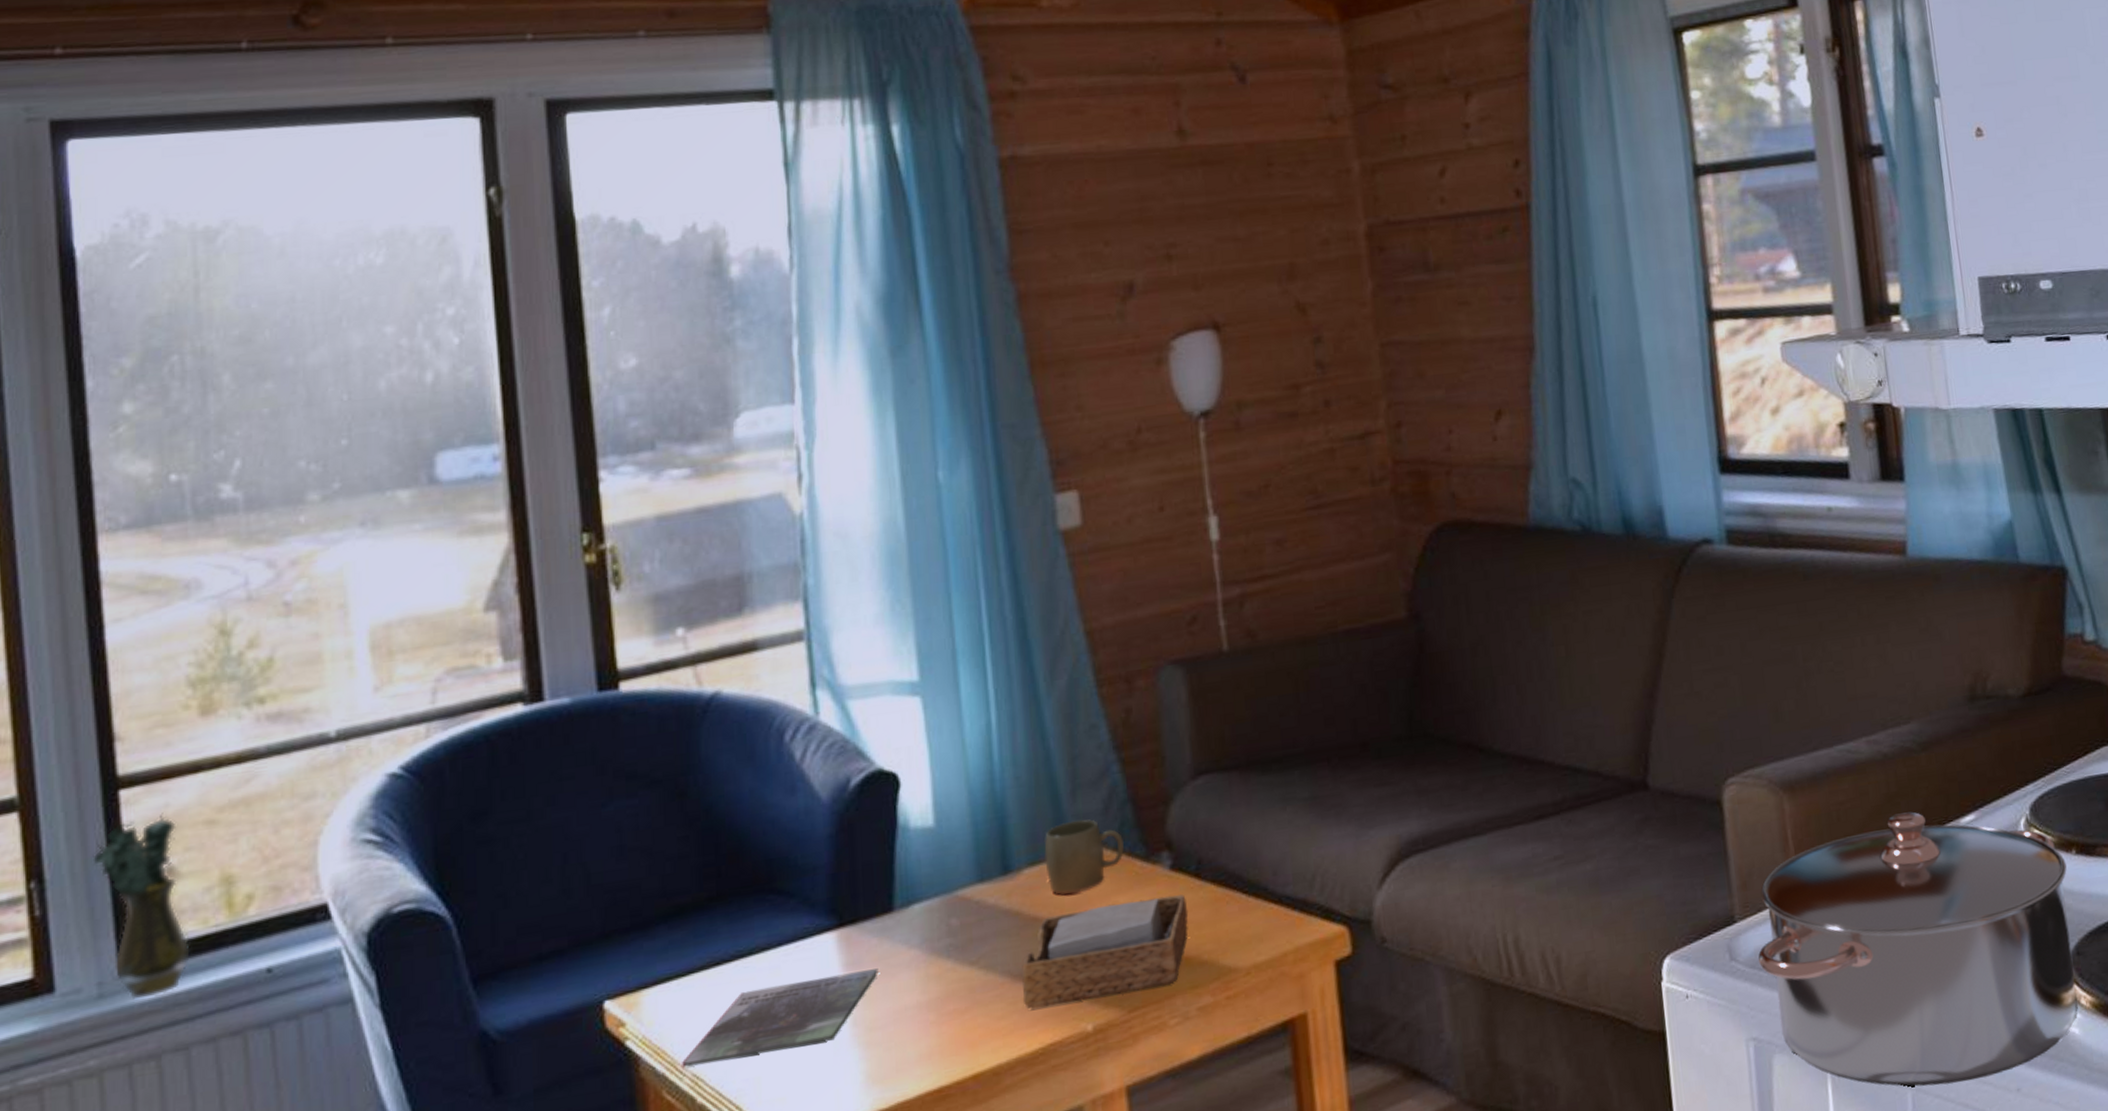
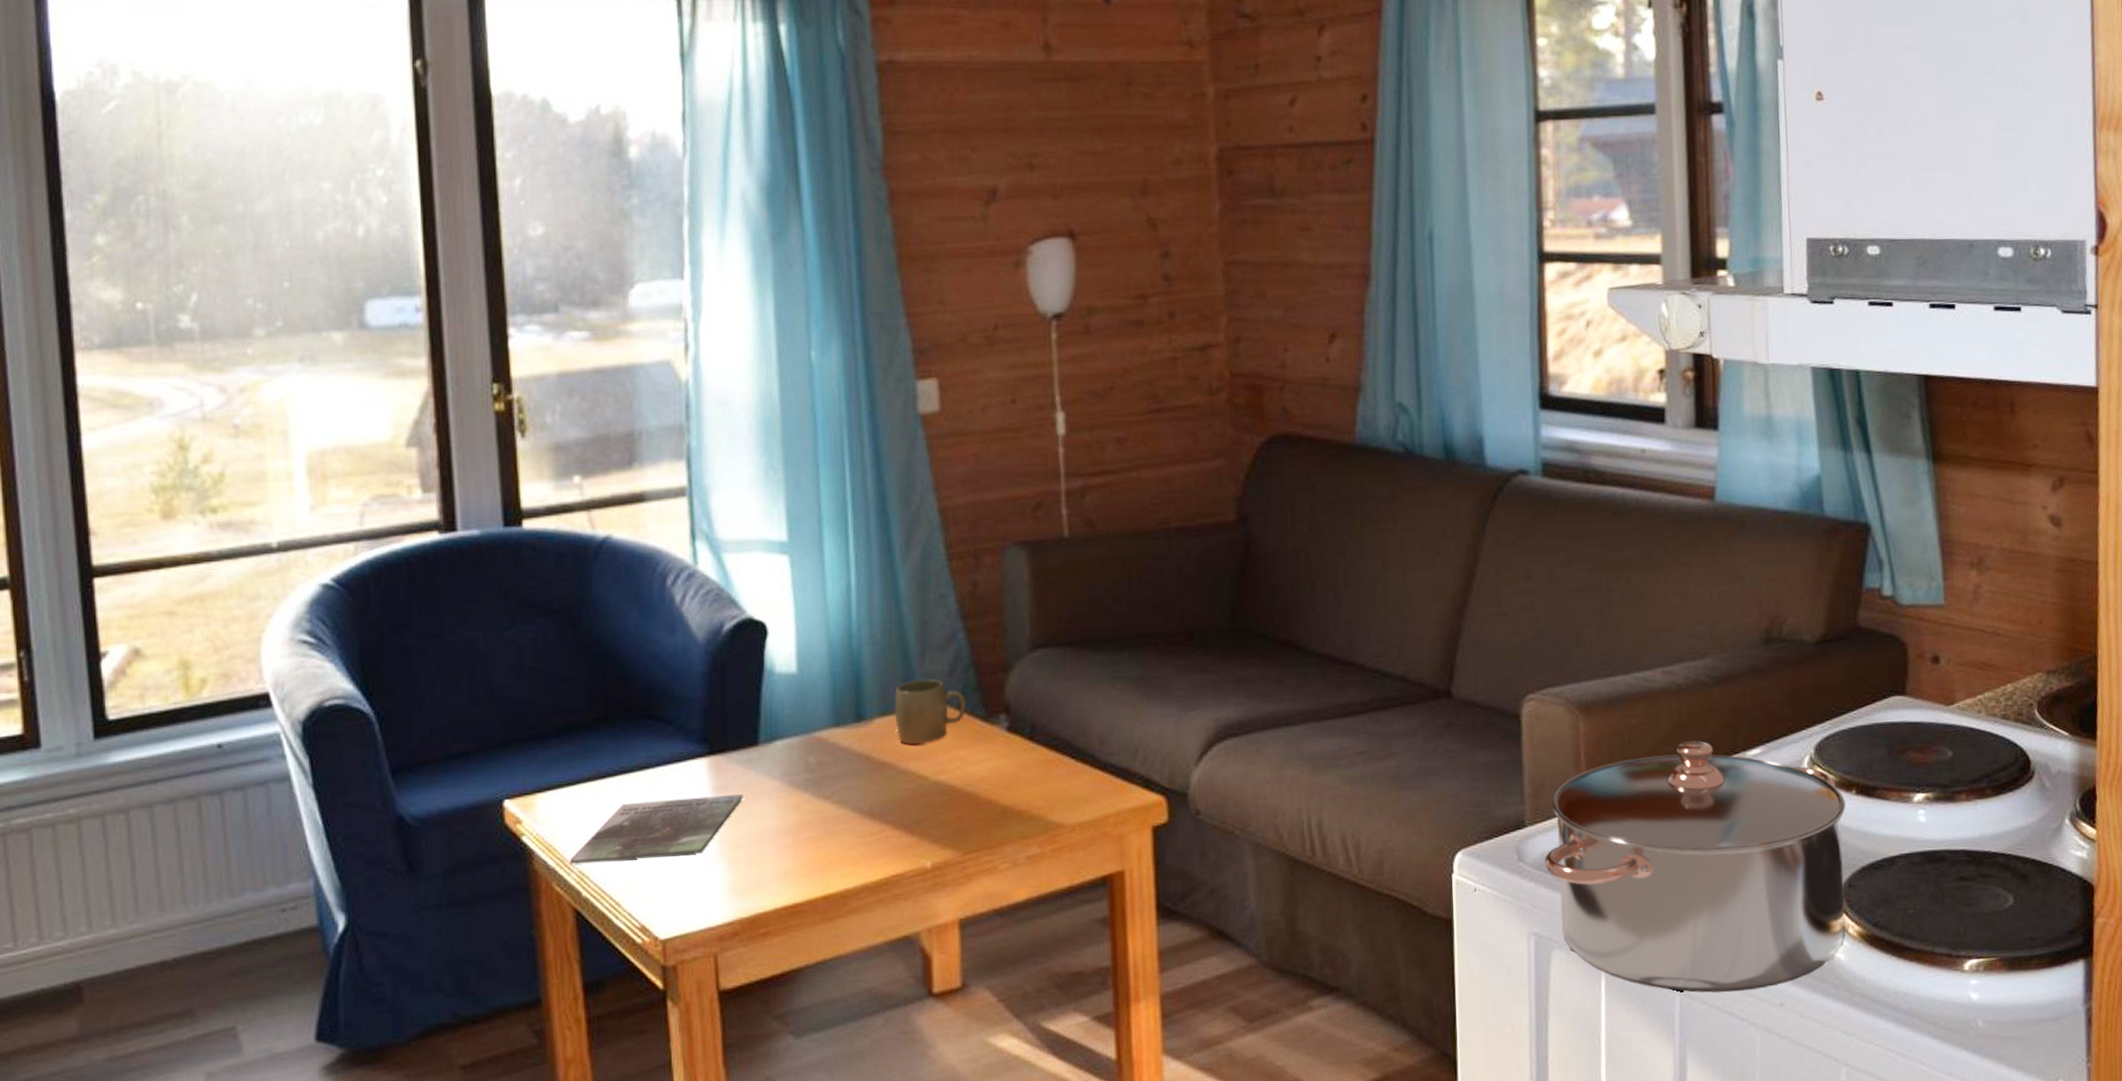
vase: present [92,813,190,1000] -> none [72,601,153,761]
napkin holder: present [1022,894,1189,1009] -> none [870,754,1022,843]

